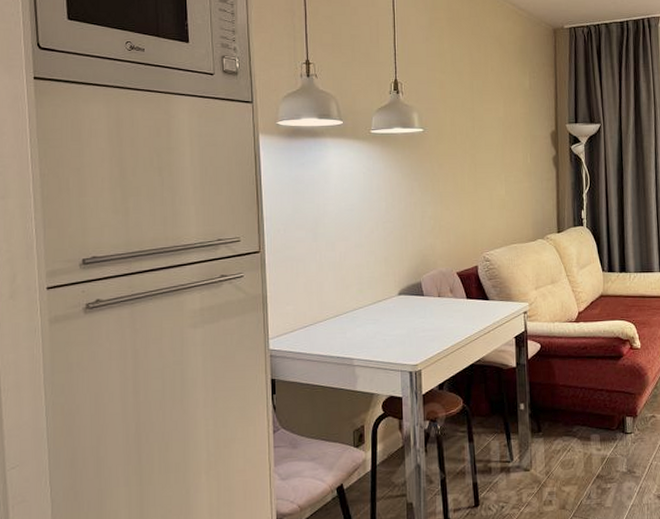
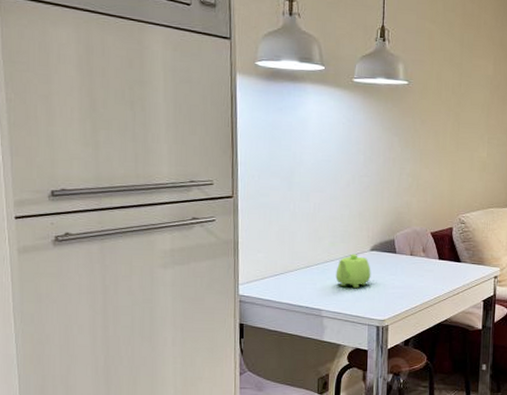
teapot: none [365,299,400,334] -> present [335,253,371,288]

